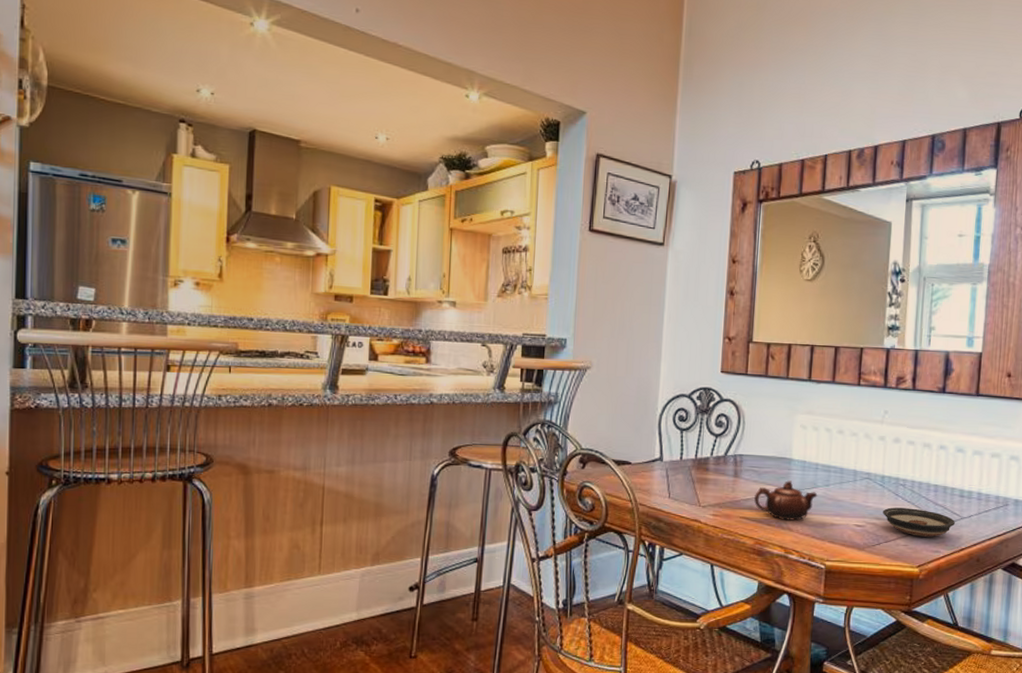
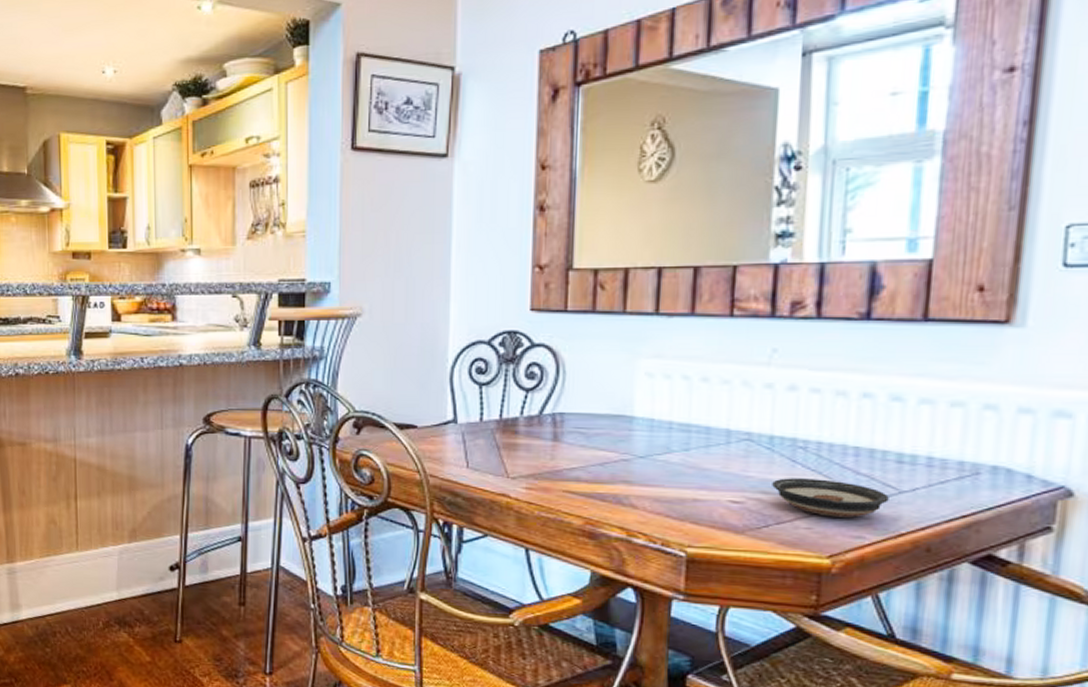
teapot: present [754,480,818,521] -> none [582,444,673,495]

